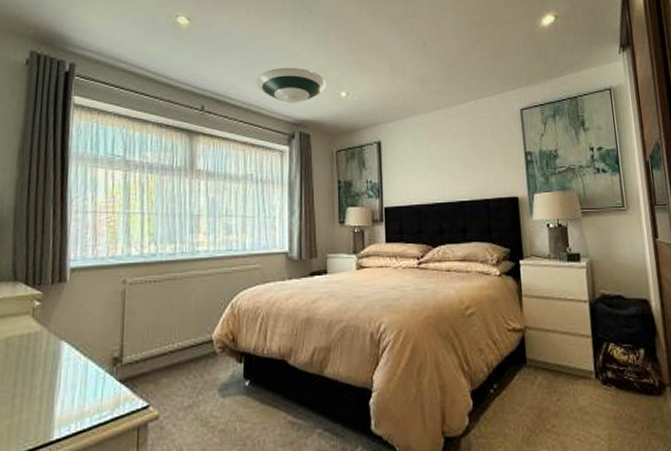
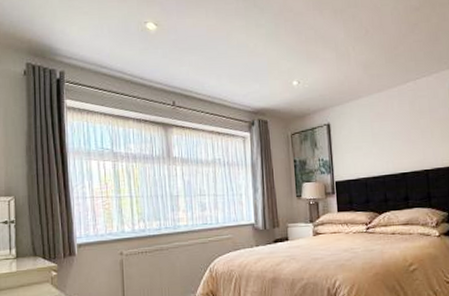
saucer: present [256,67,326,103] -> none [218,61,280,94]

